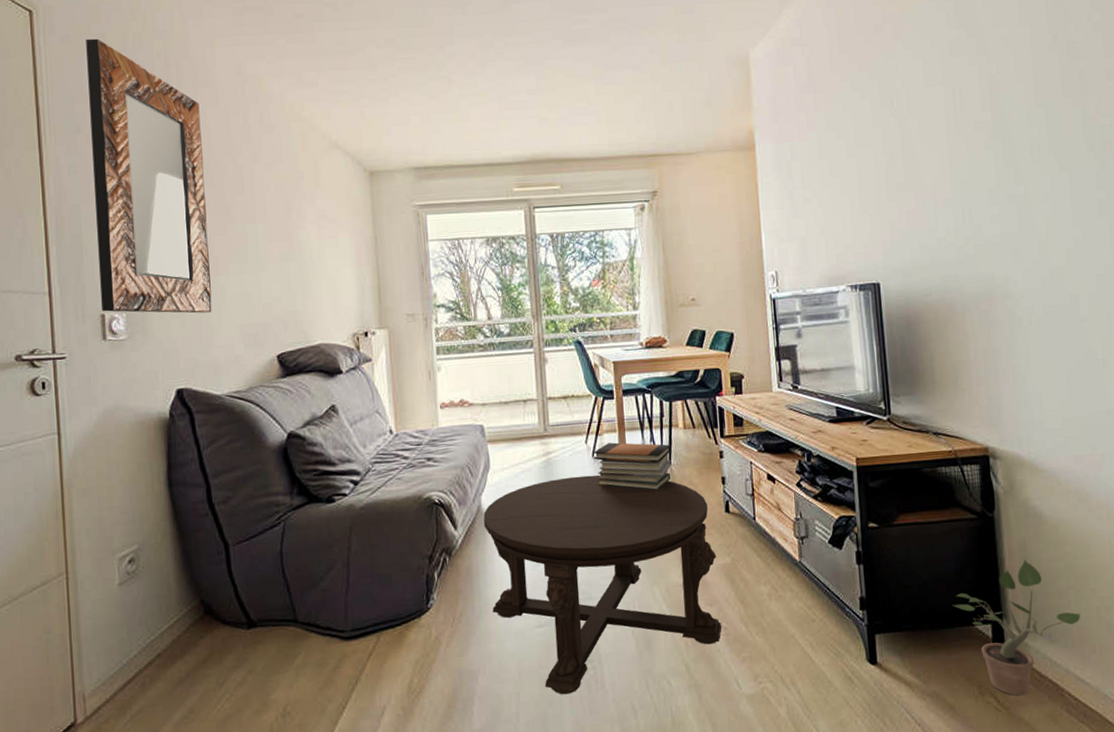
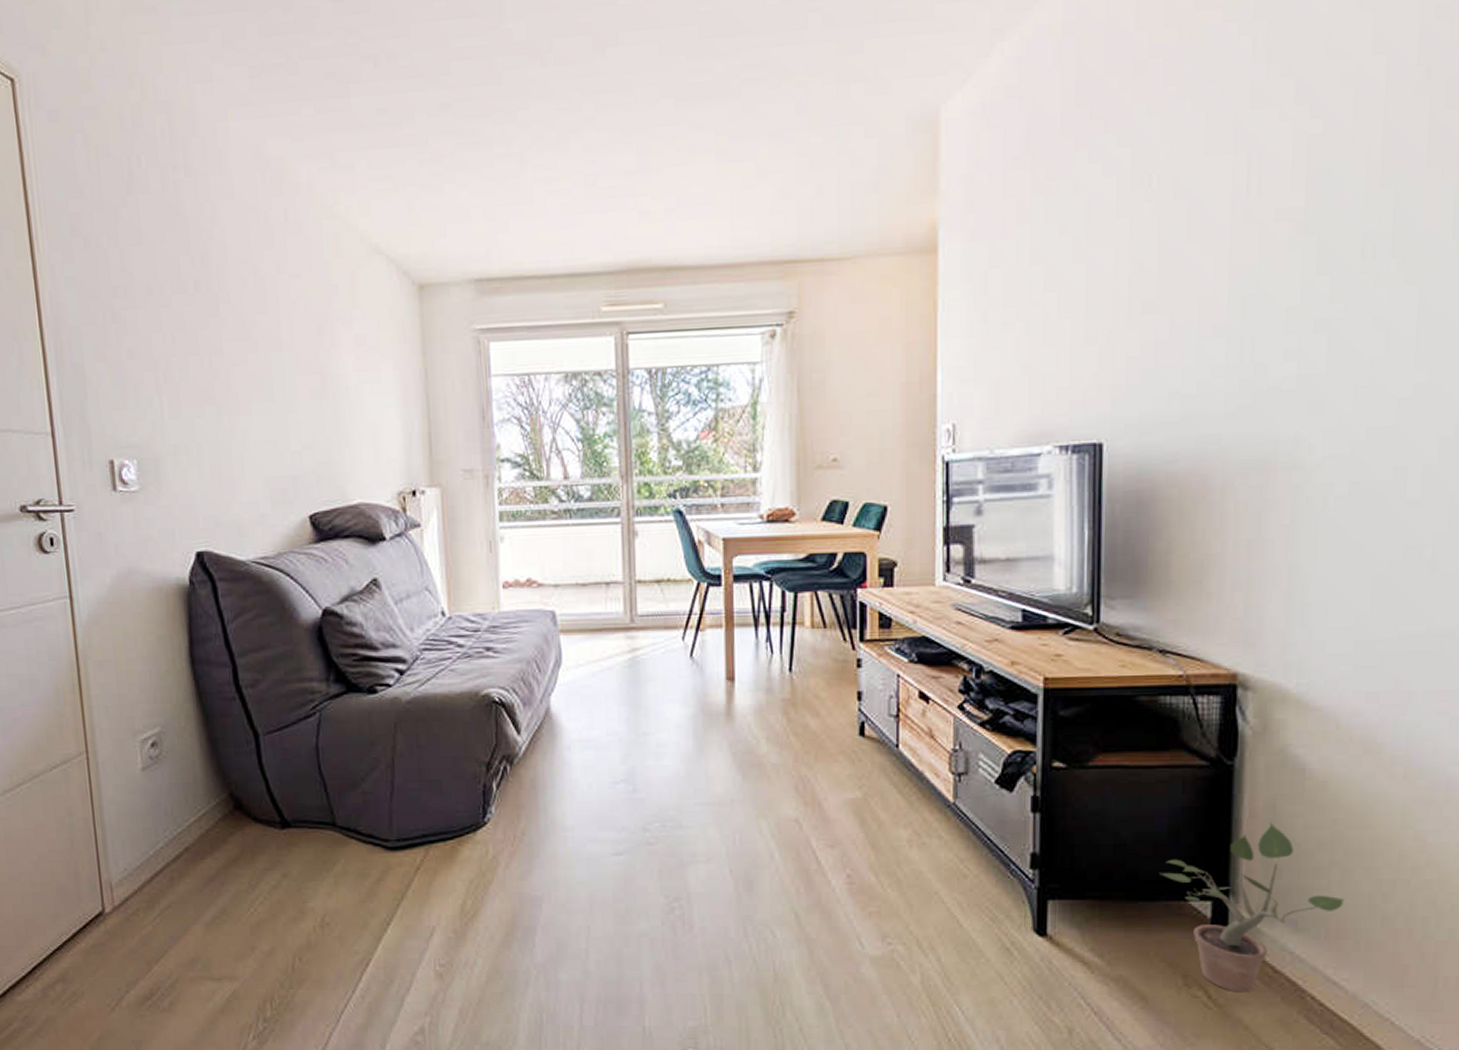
home mirror: present [86,38,212,314] -> none [77,113,234,462]
coffee table: present [483,474,722,695] -> none [553,679,845,934]
book stack: present [593,442,672,491] -> none [691,640,793,703]

